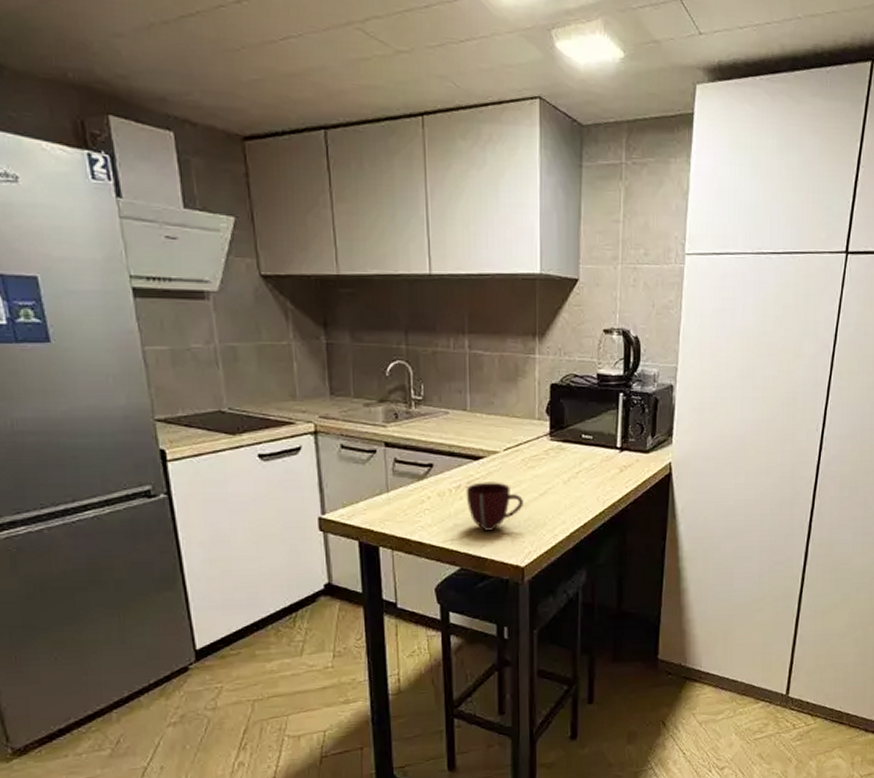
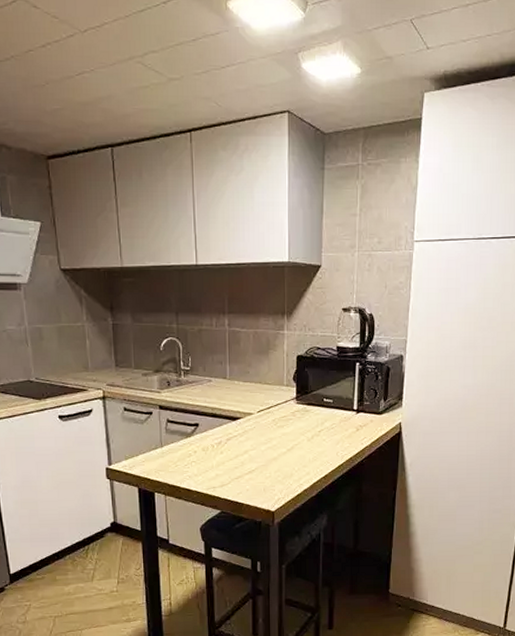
mug: present [466,482,523,532] -> none [225,439,274,481]

